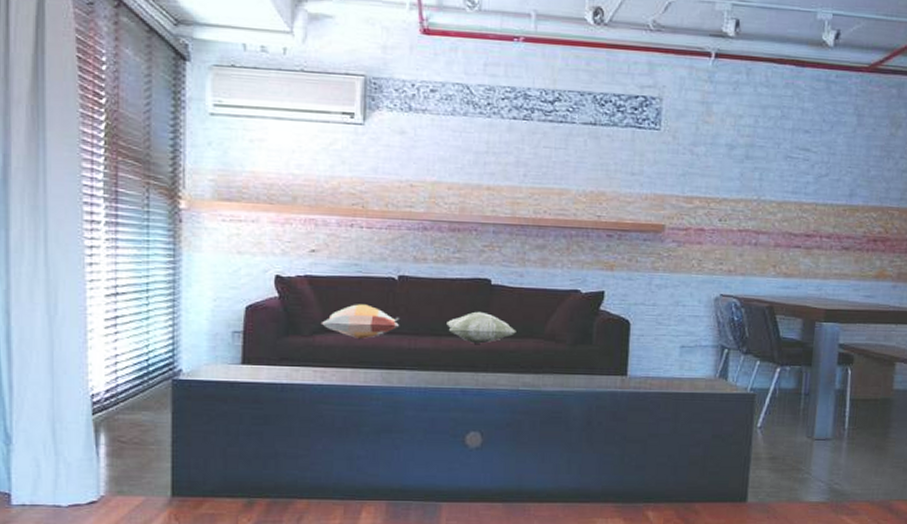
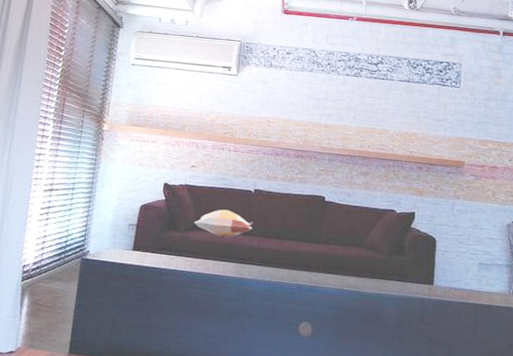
decorative pillow: present [445,311,516,344] -> none [288,221,343,249]

